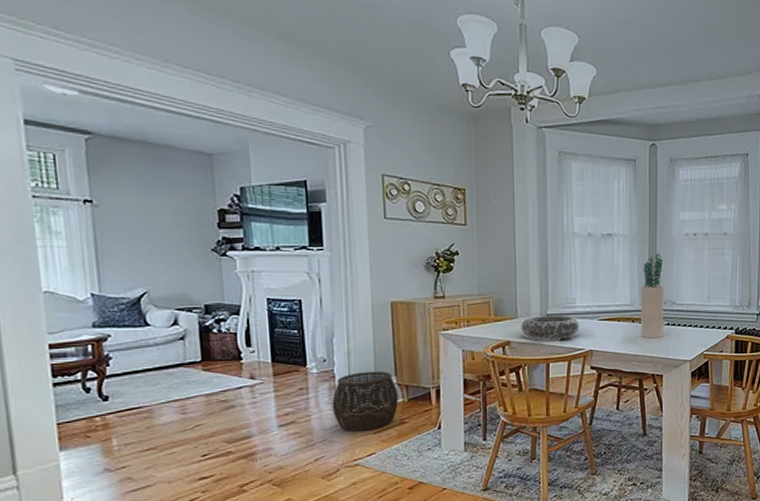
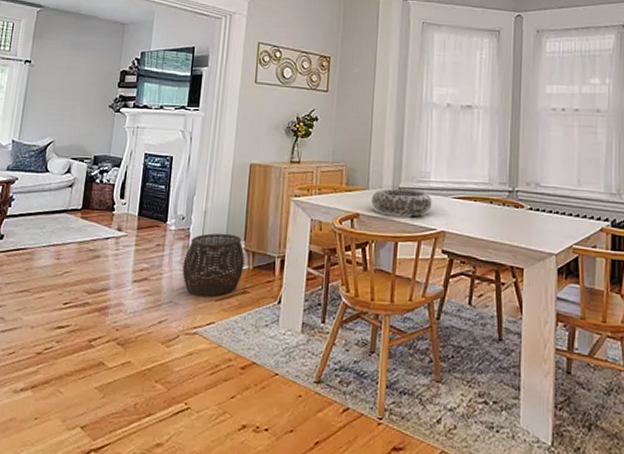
vase: present [640,252,664,339] -> none [500,127,527,225]

